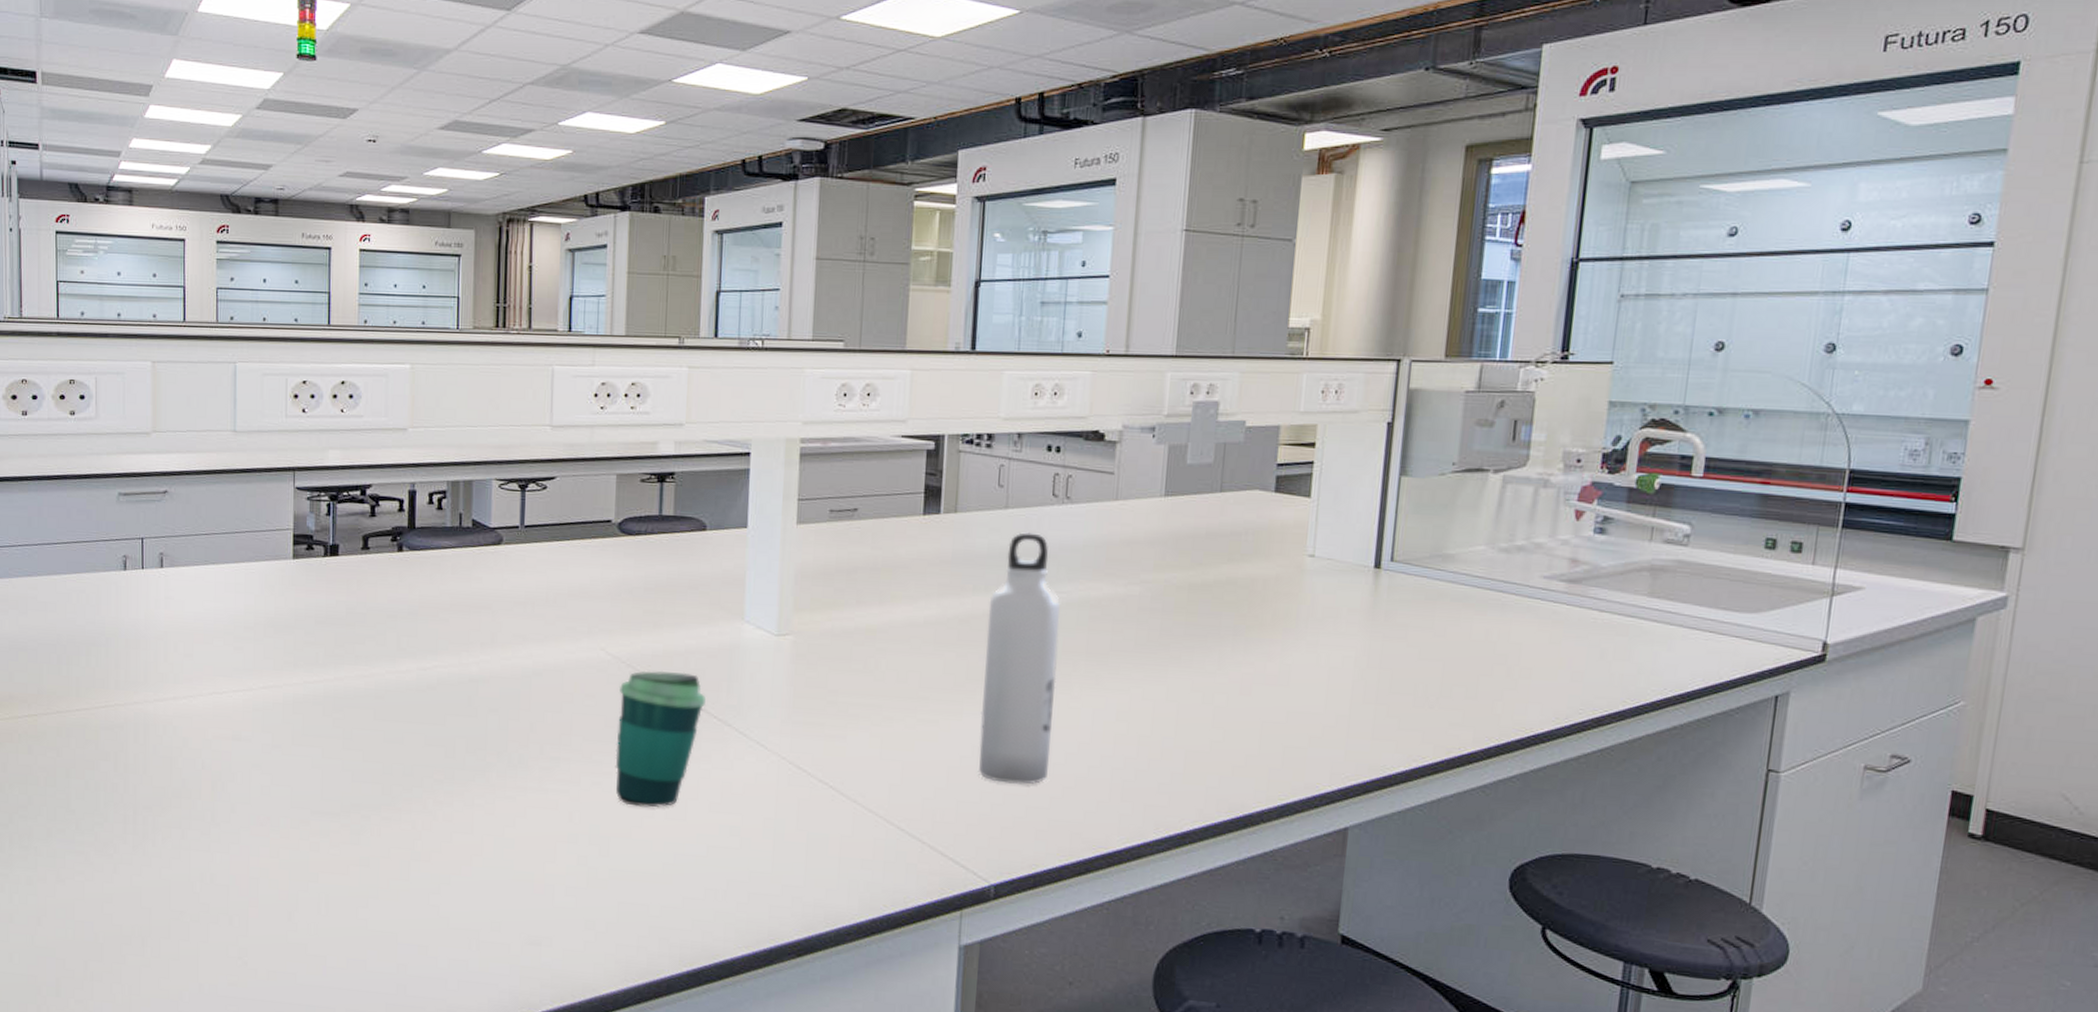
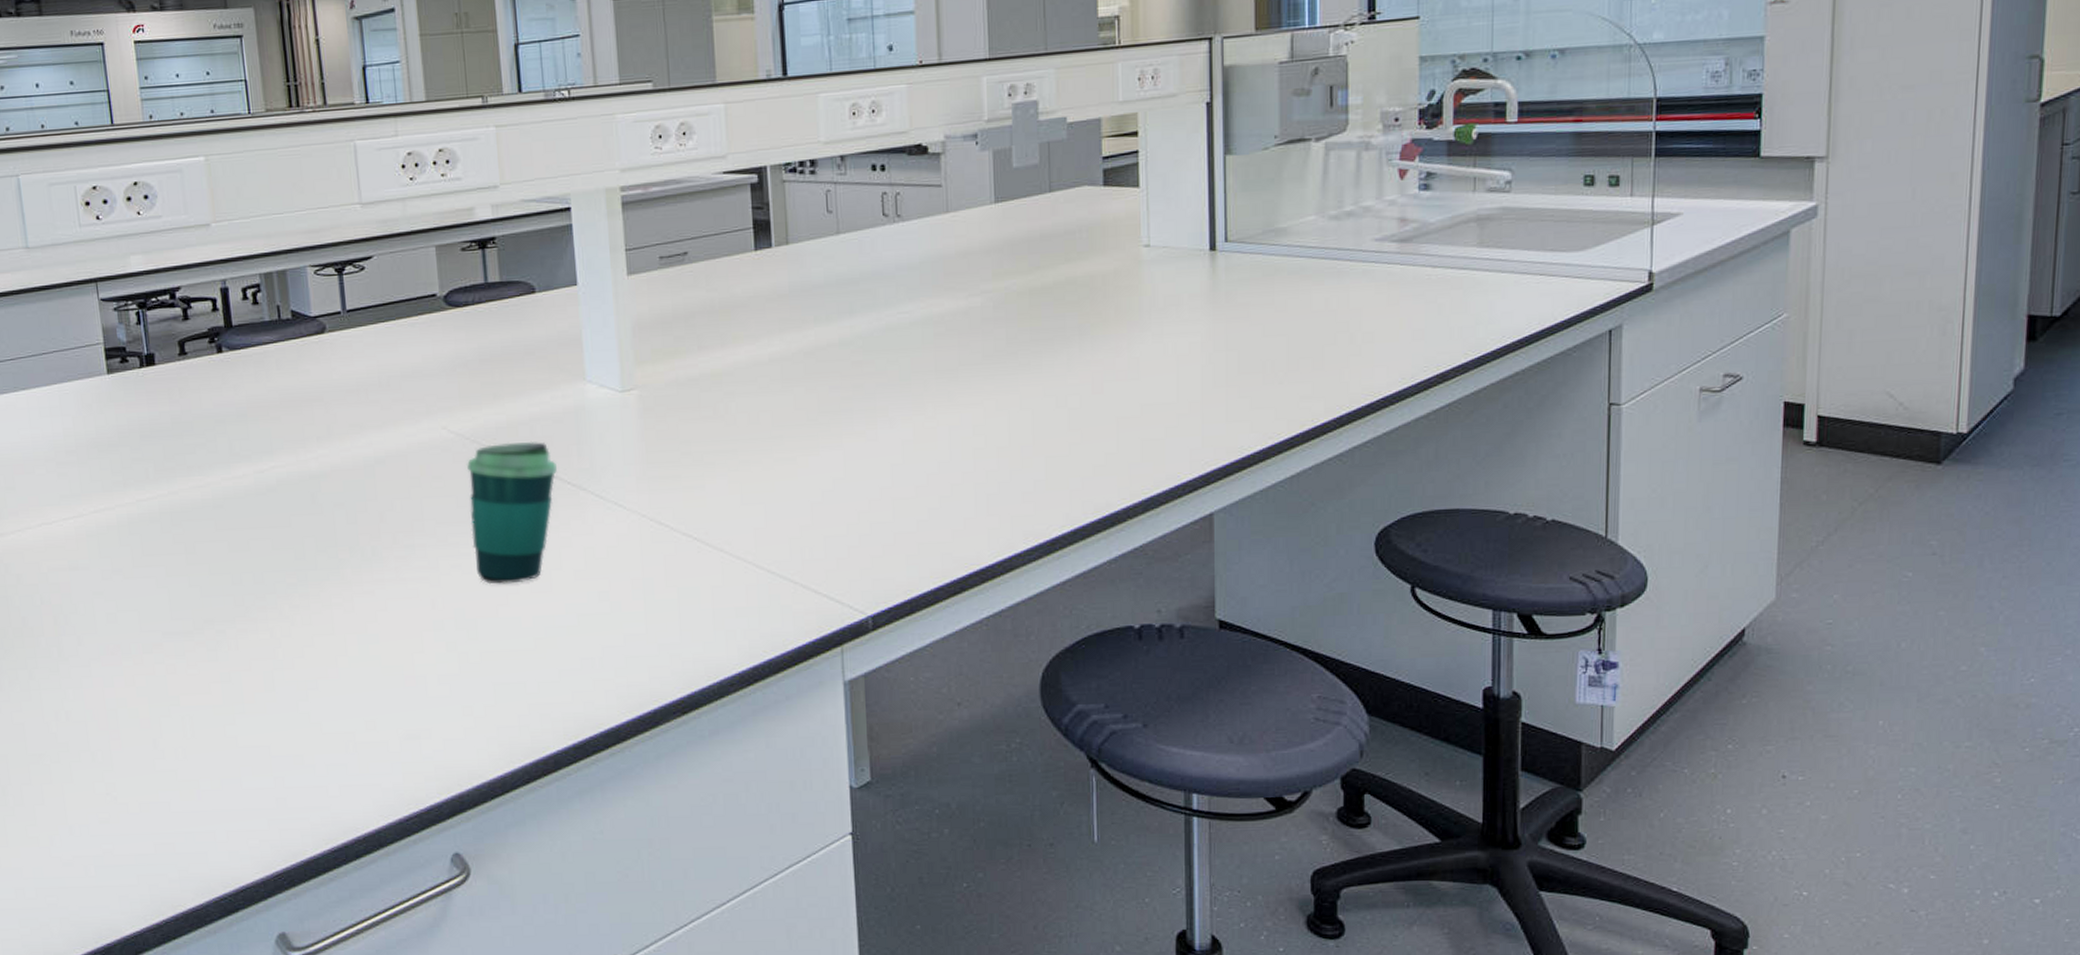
water bottle: present [979,532,1060,784] -> none [832,255,912,513]

